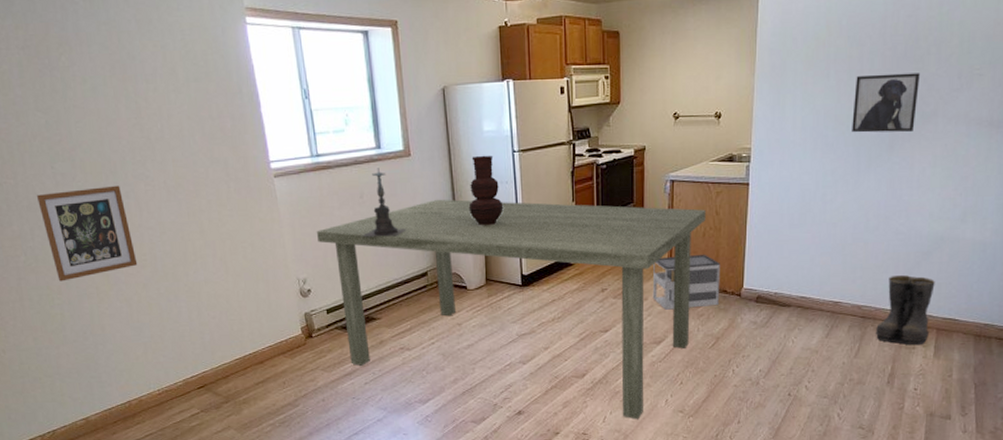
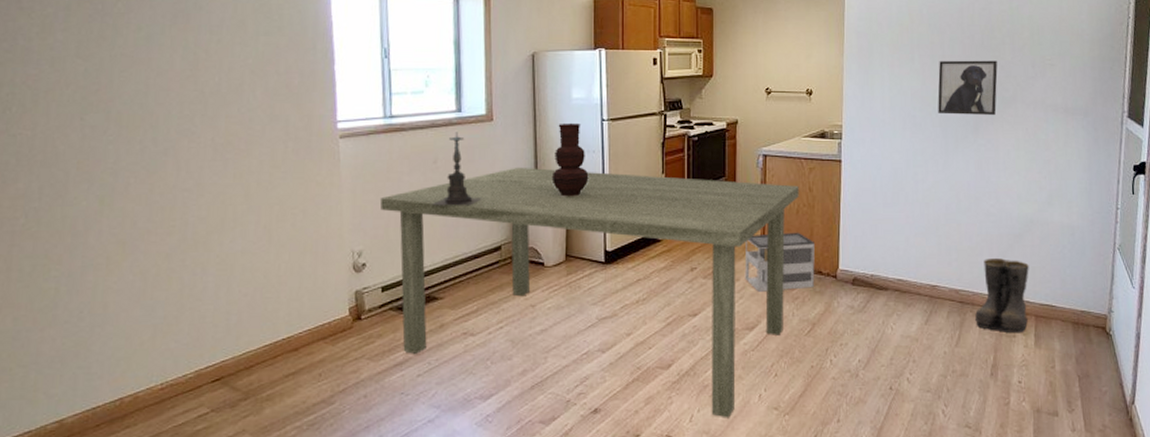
picture frame: present [36,185,138,282] -> none [55,141,164,249]

